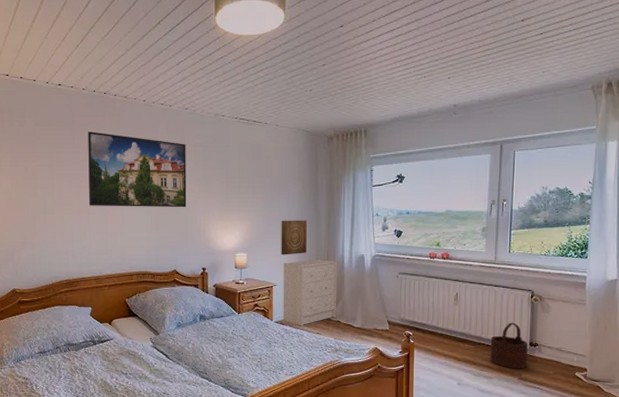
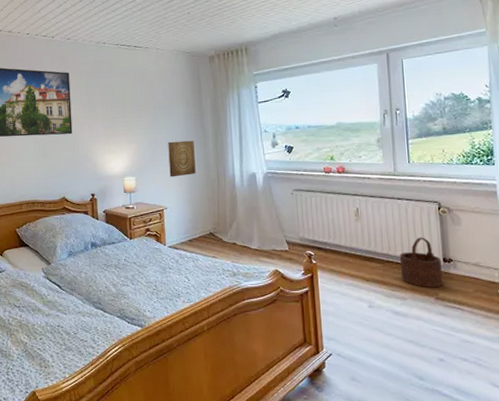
dresser: present [283,259,337,326] -> none [173,179,231,250]

